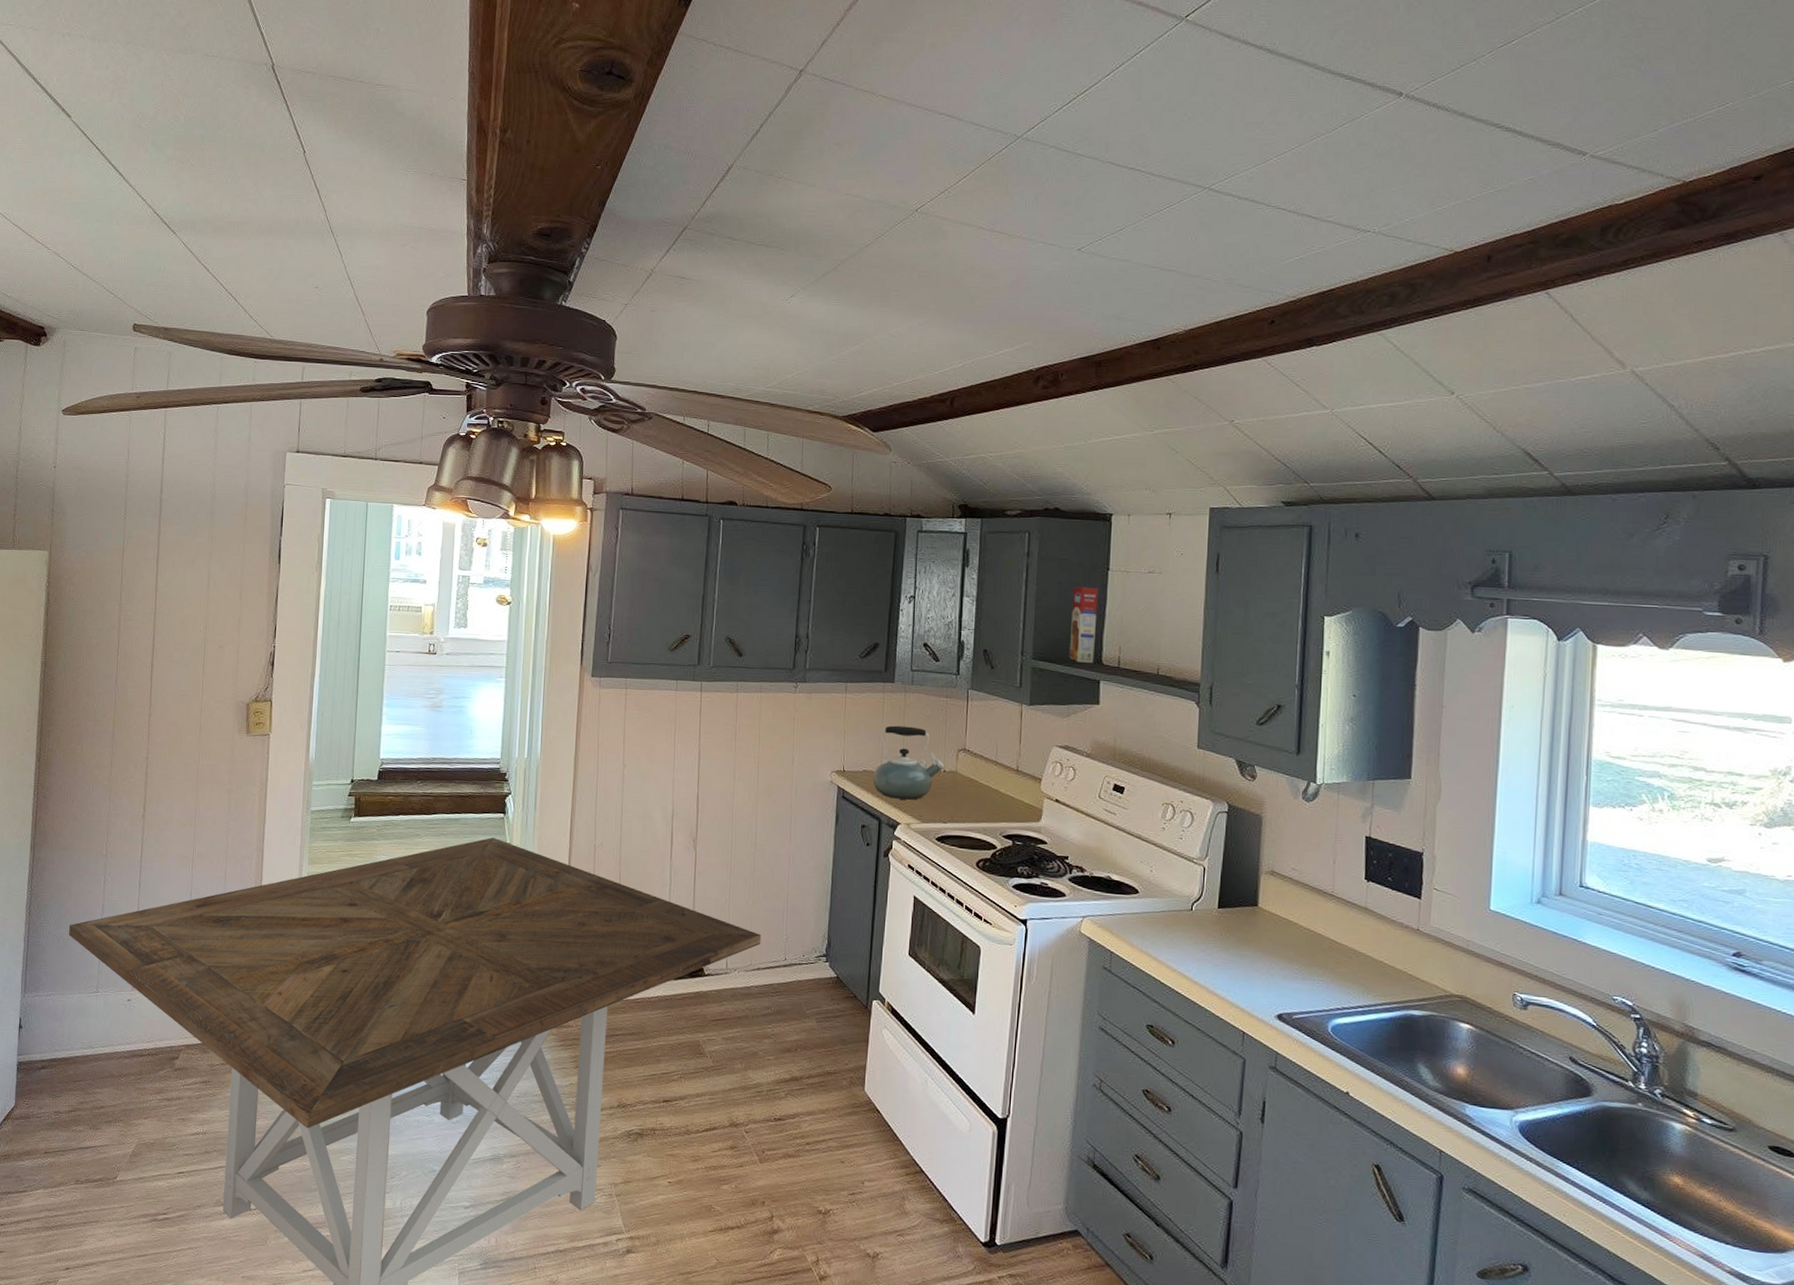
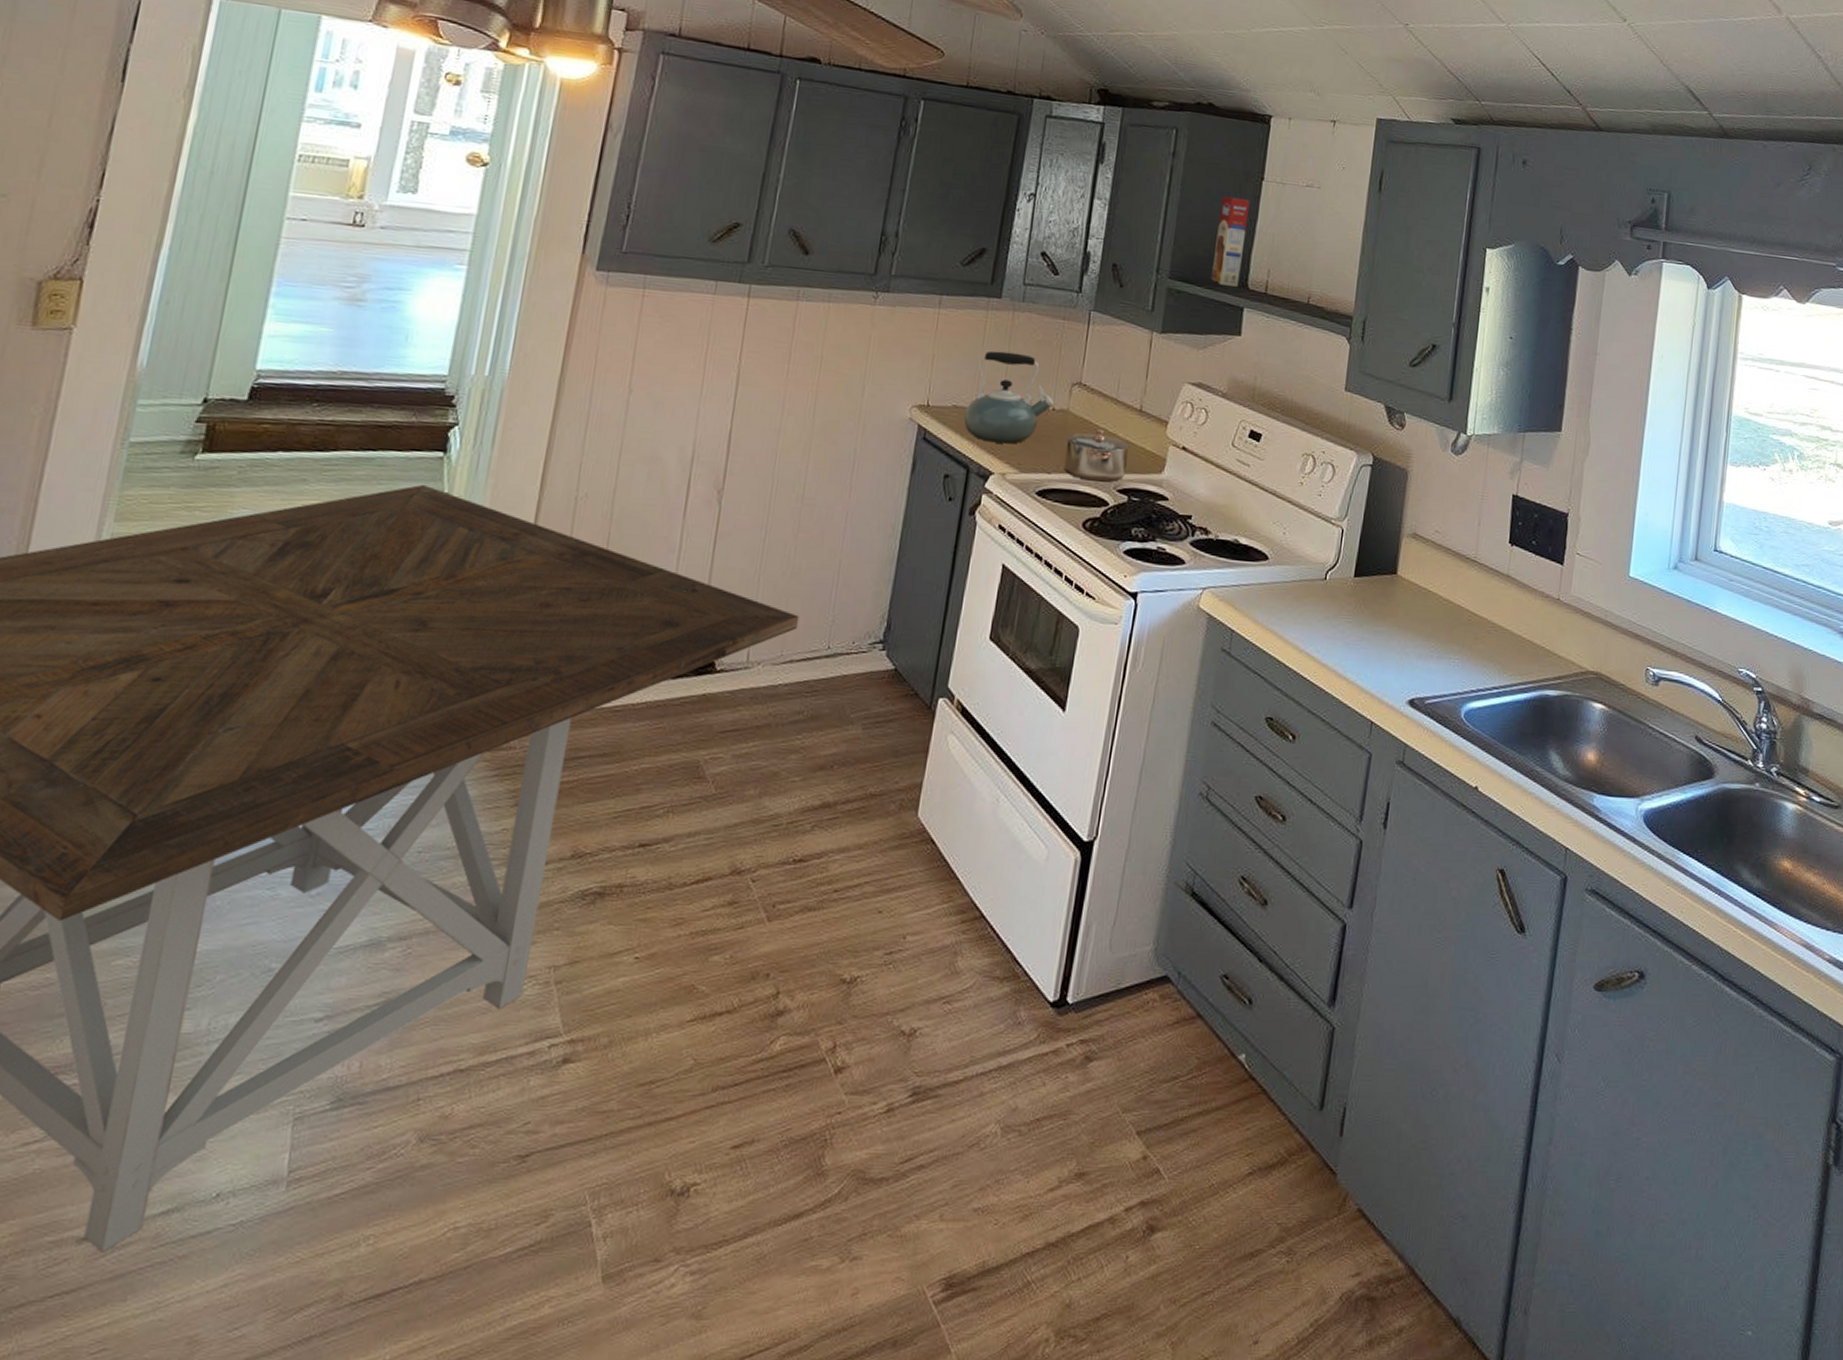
cooking pot: none [956,786,1011,830] -> present [1063,429,1130,482]

